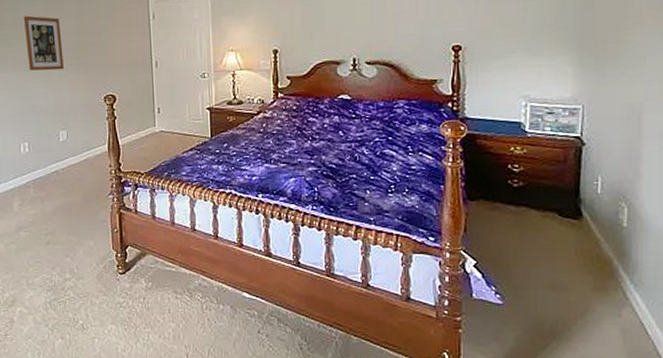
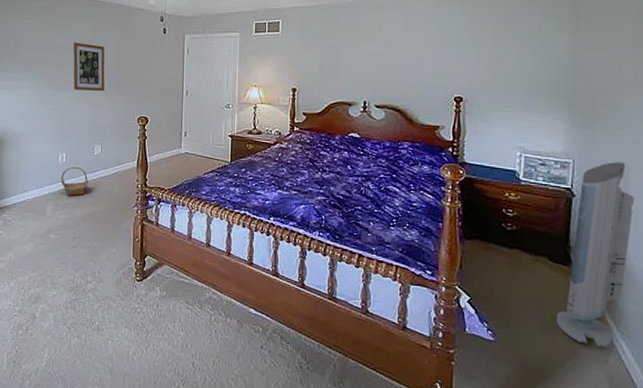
basket: none [25,156,56,189] -> present [61,166,88,196]
air purifier: none [567,104,649,302] -> present [556,162,635,348]

